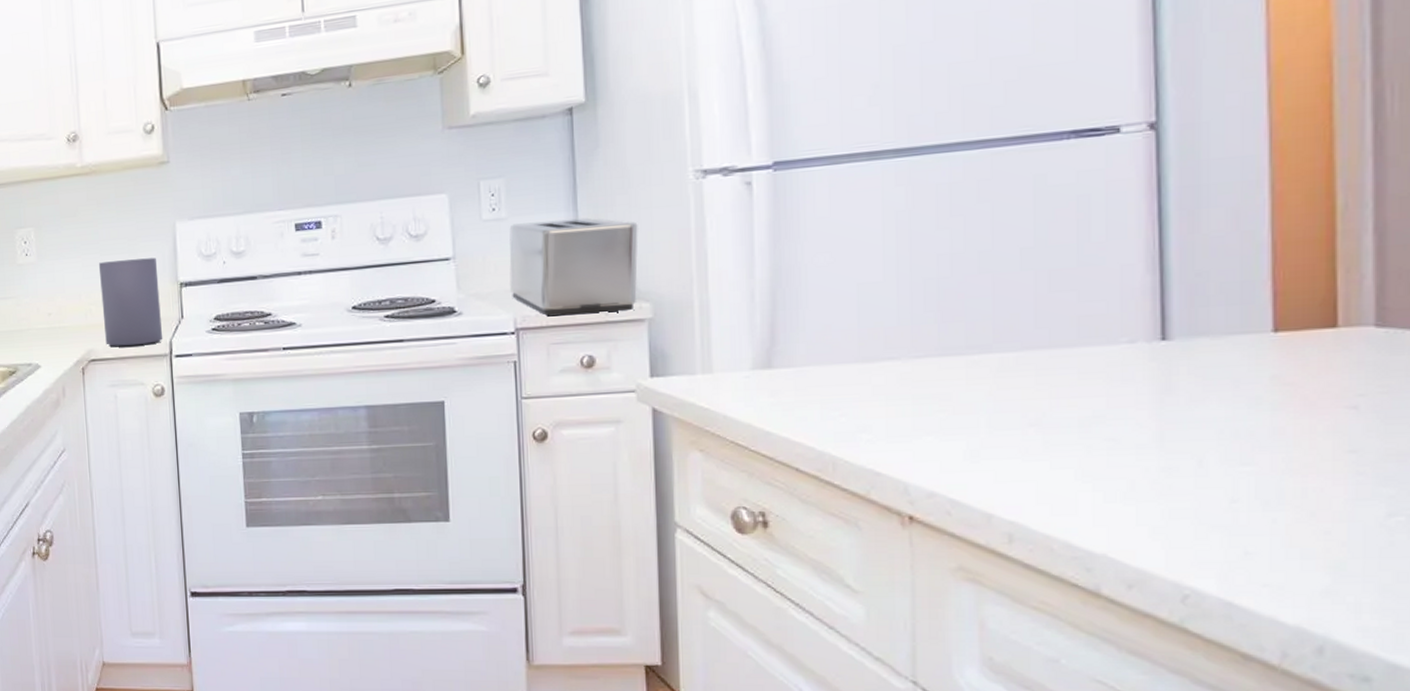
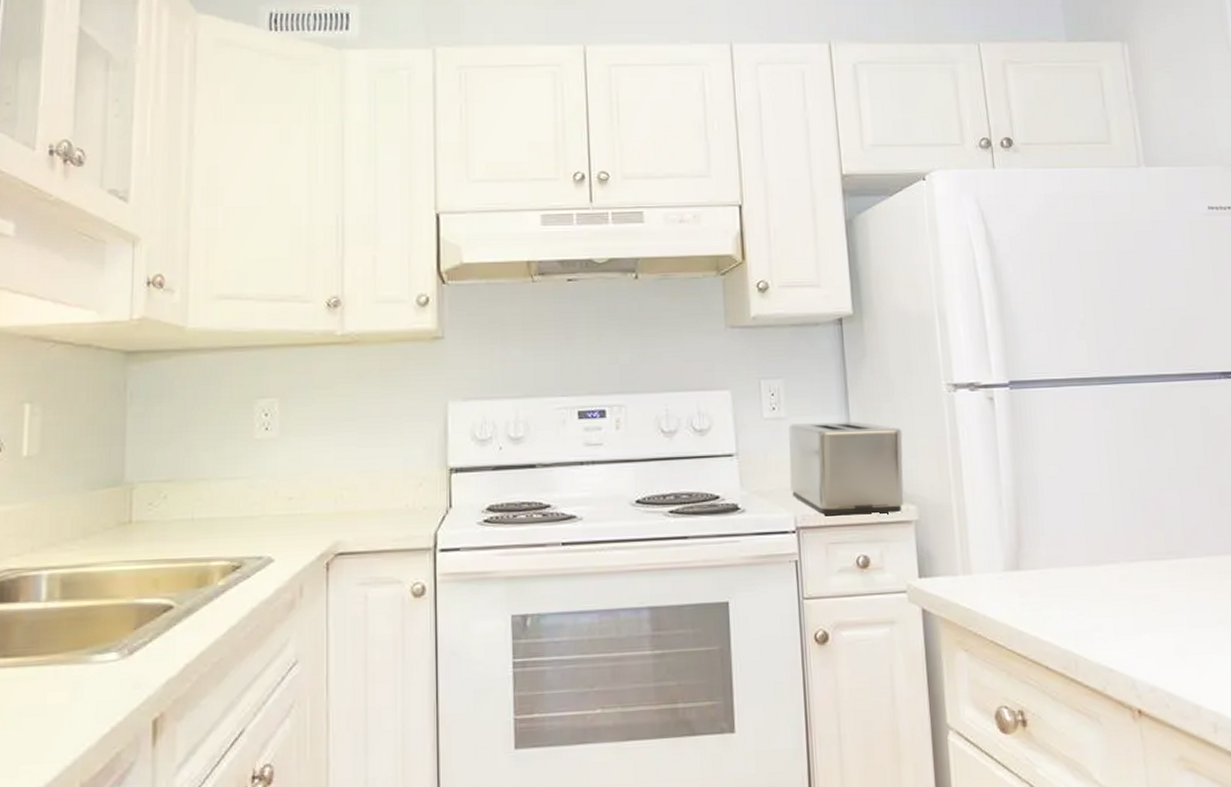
canister: present [98,257,163,347] -> none [355,439,427,539]

